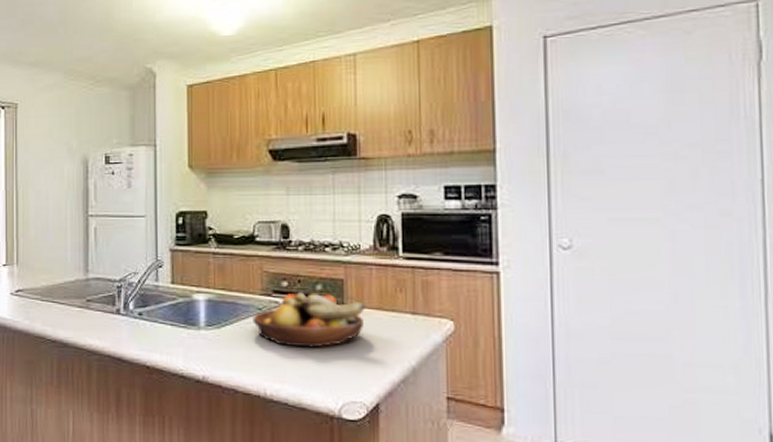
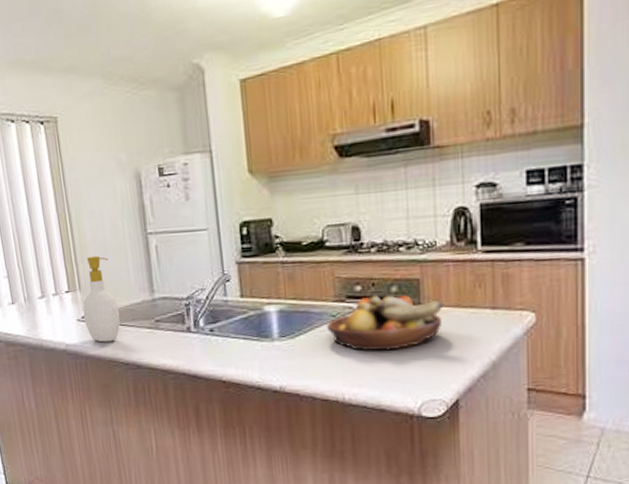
soap bottle: none [17,232,53,318] -> present [82,255,121,343]

